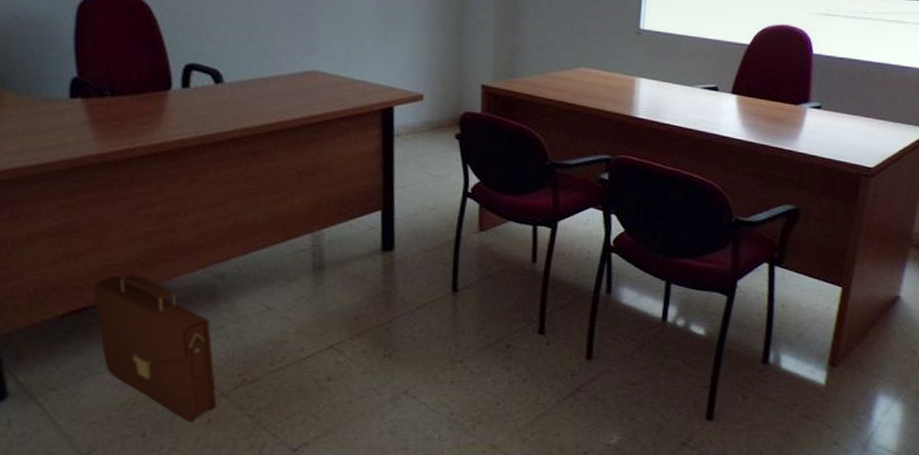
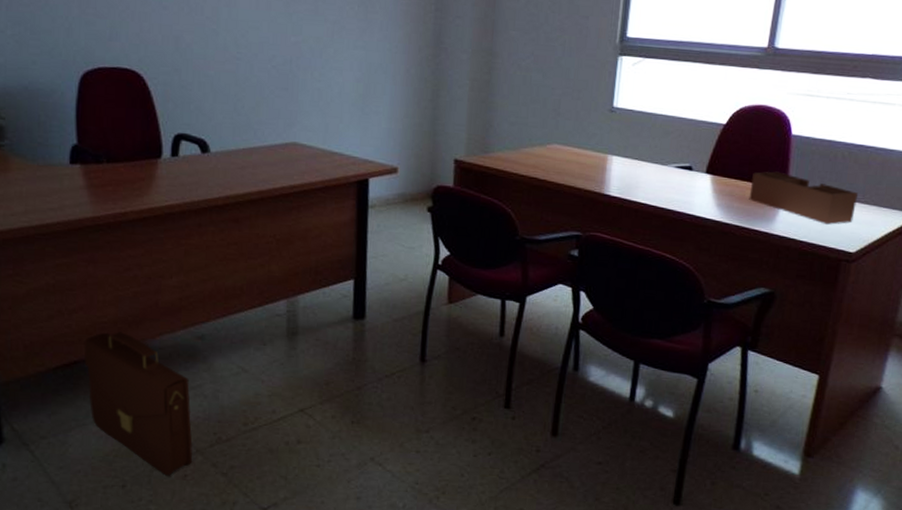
desk organizer: none [773,90,877,141] -> present [749,171,859,225]

